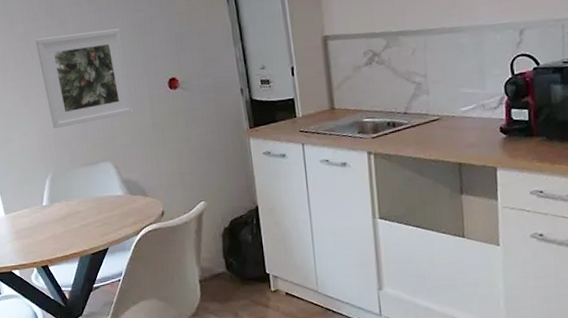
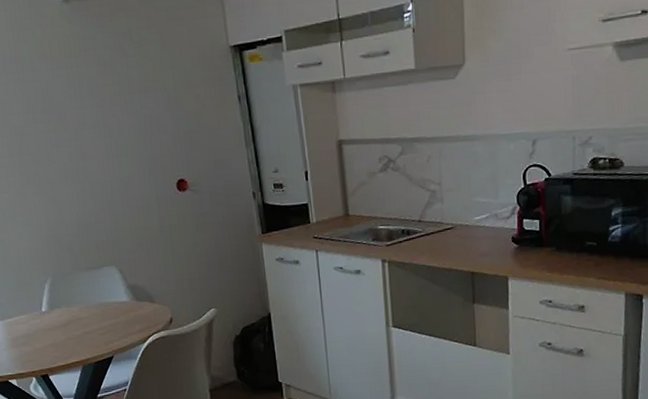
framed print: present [35,29,134,129] -> none [31,125,140,231]

